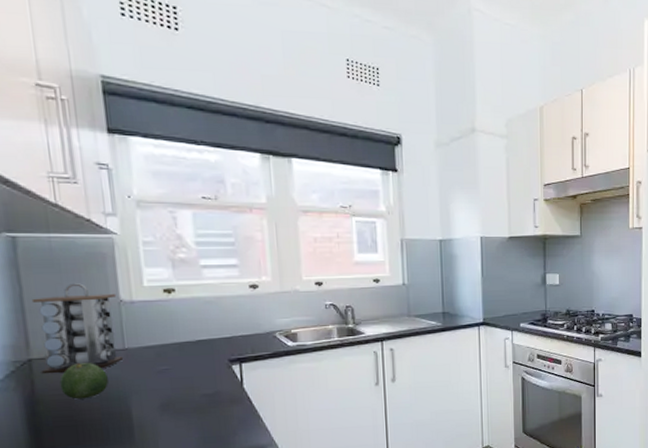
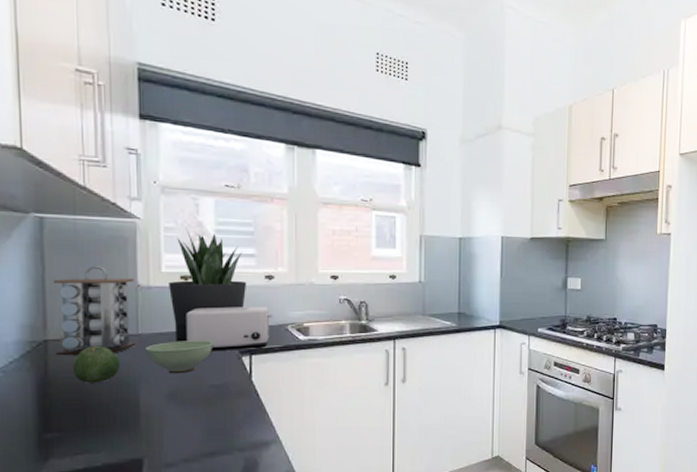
bowl: none [133,351,203,386] -> present [145,339,214,374]
planter: none [151,241,232,354] -> present [167,227,247,342]
toaster: none [172,315,260,362] -> present [186,306,273,352]

